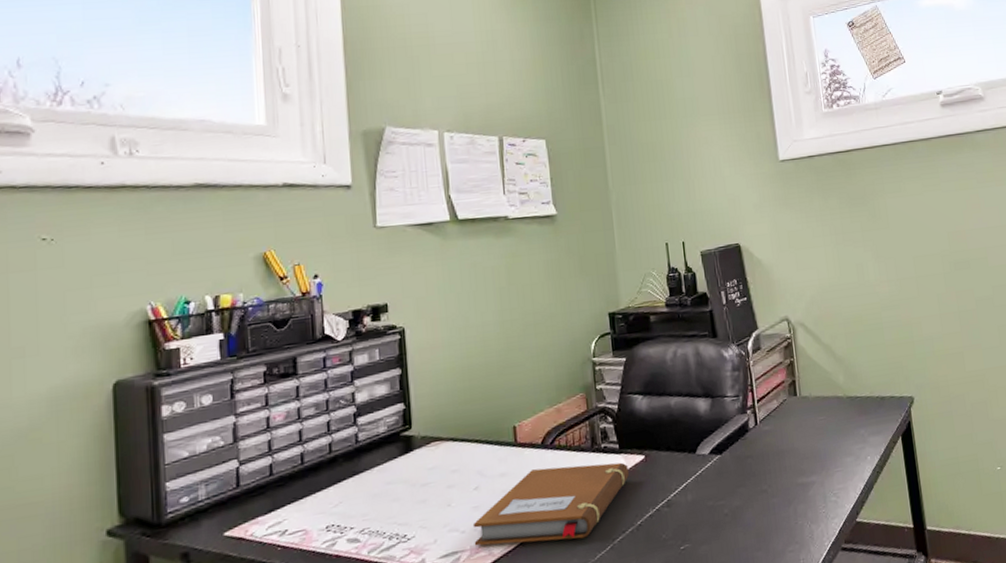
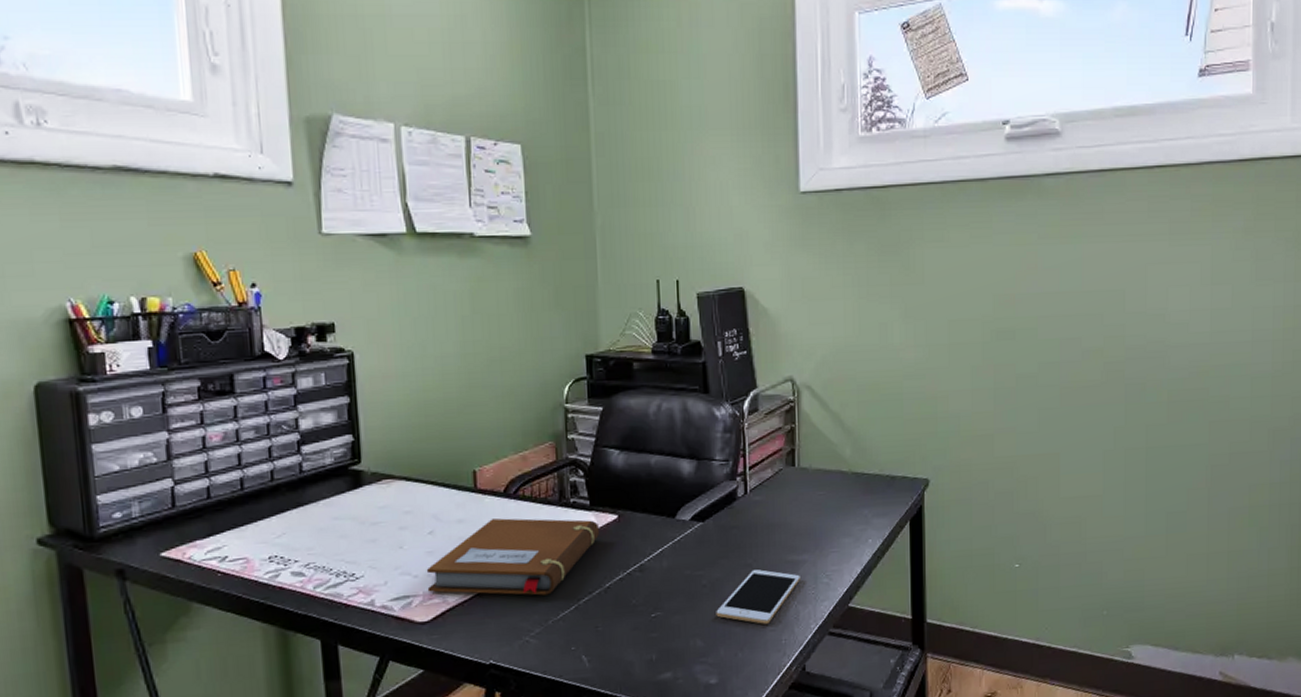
cell phone: none [738,494,811,547] -> present [716,569,800,624]

